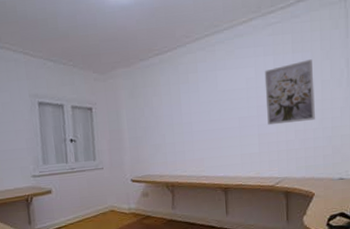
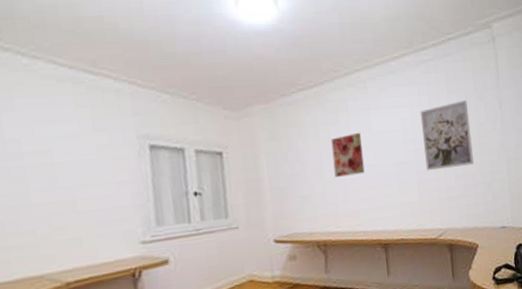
wall art: none [181,90,210,130] -> present [330,132,365,177]

